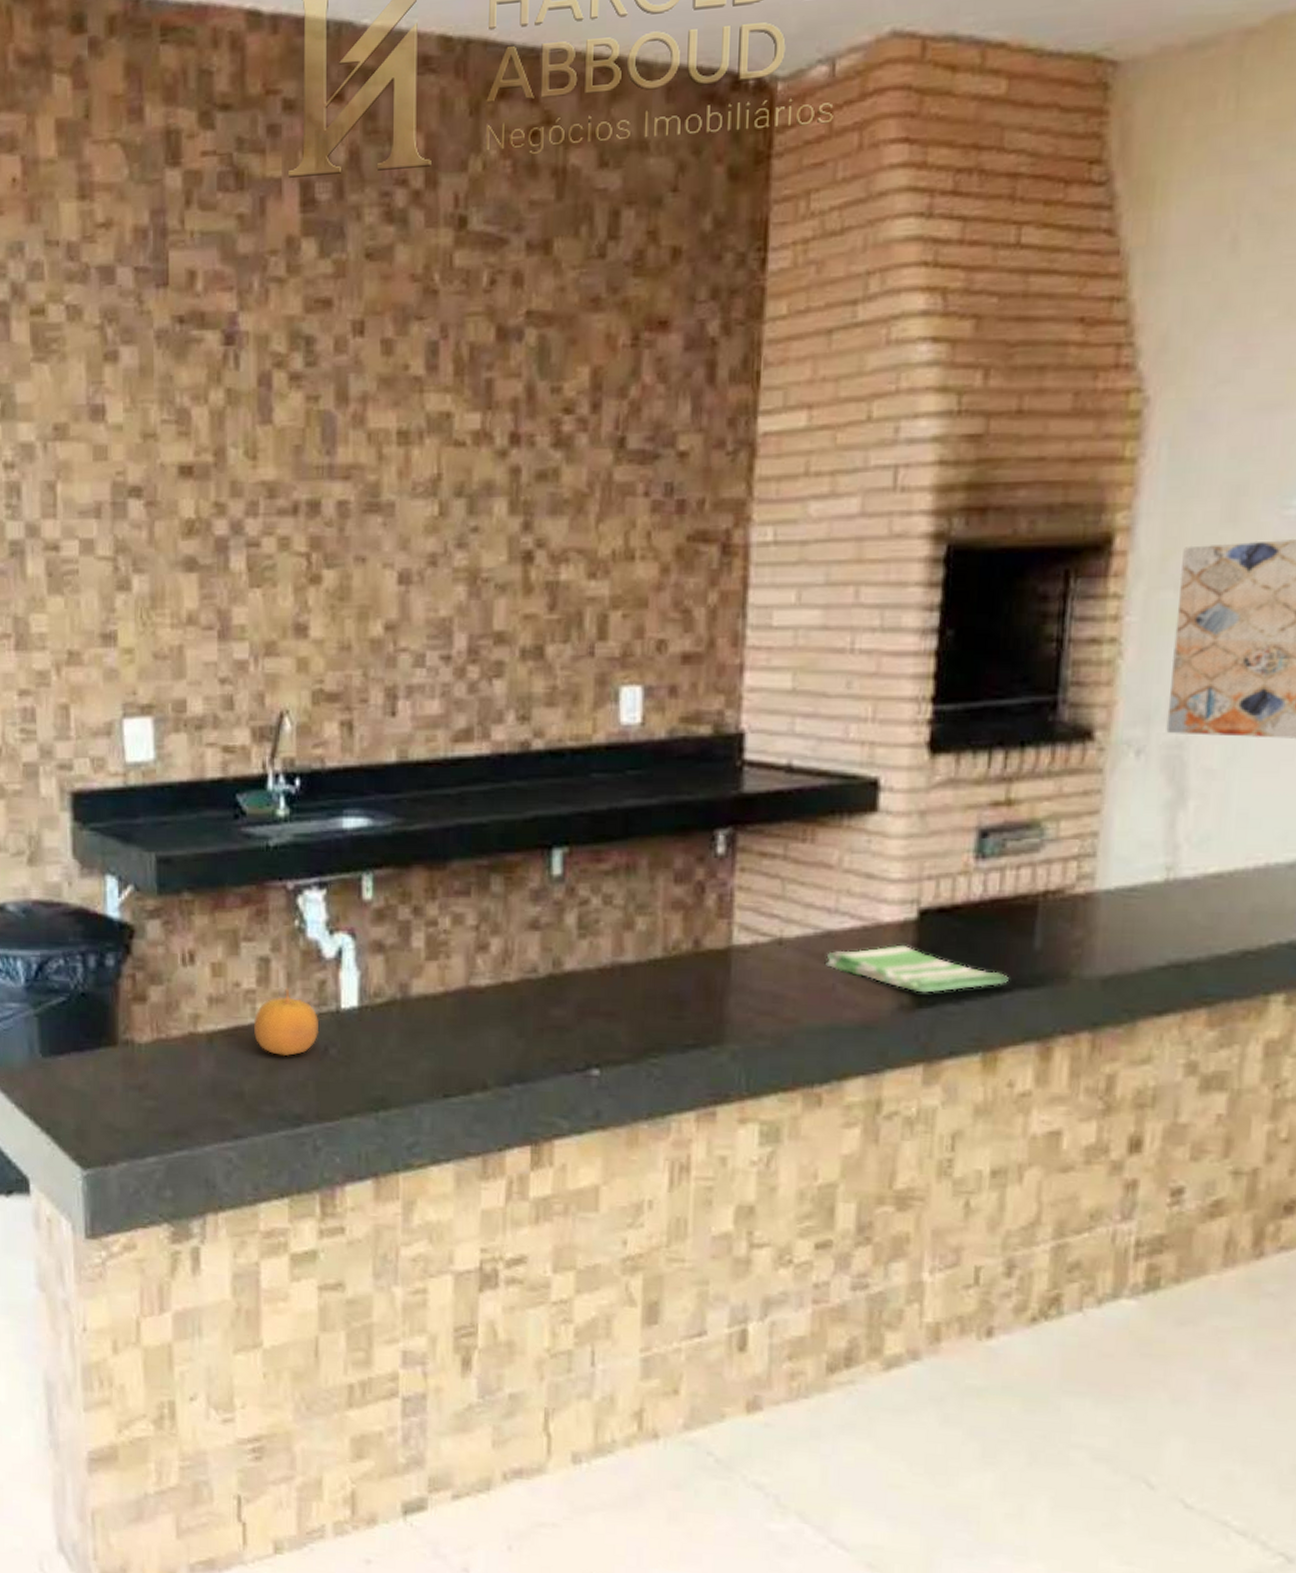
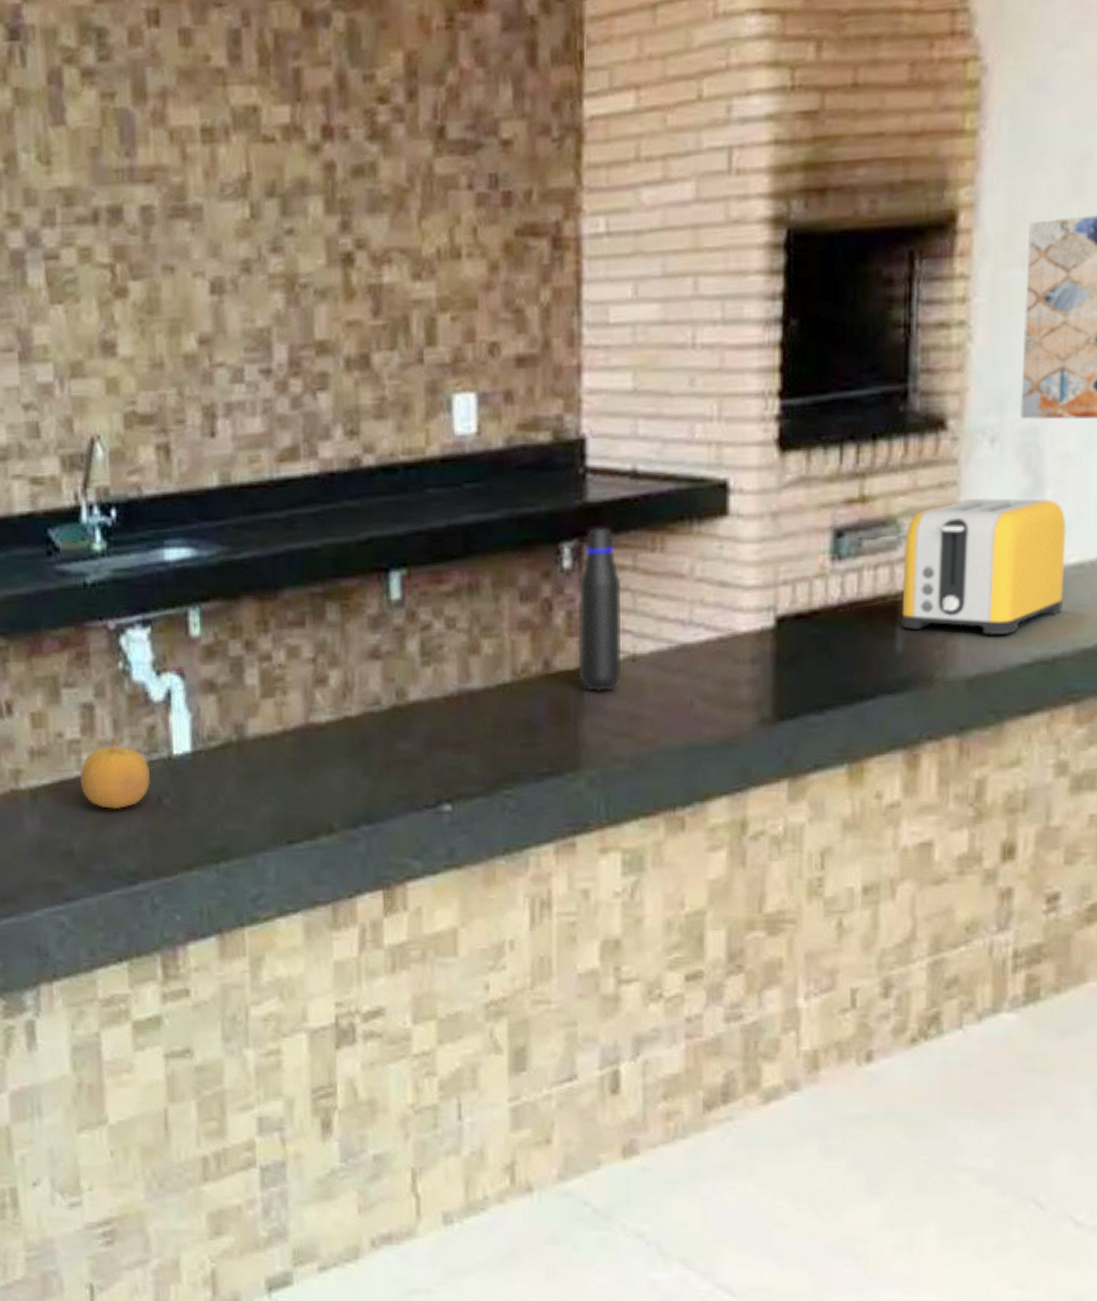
water bottle: none [726,818,772,972] -> present [577,528,622,693]
dish towel: present [826,944,1008,993] -> none [682,654,871,705]
toaster: none [1040,807,1207,937] -> present [901,498,1067,635]

